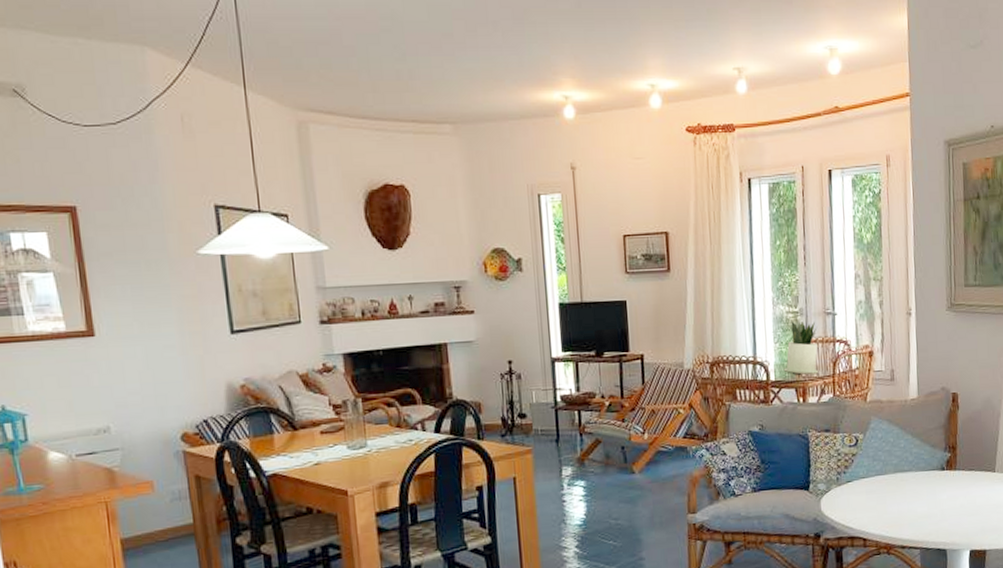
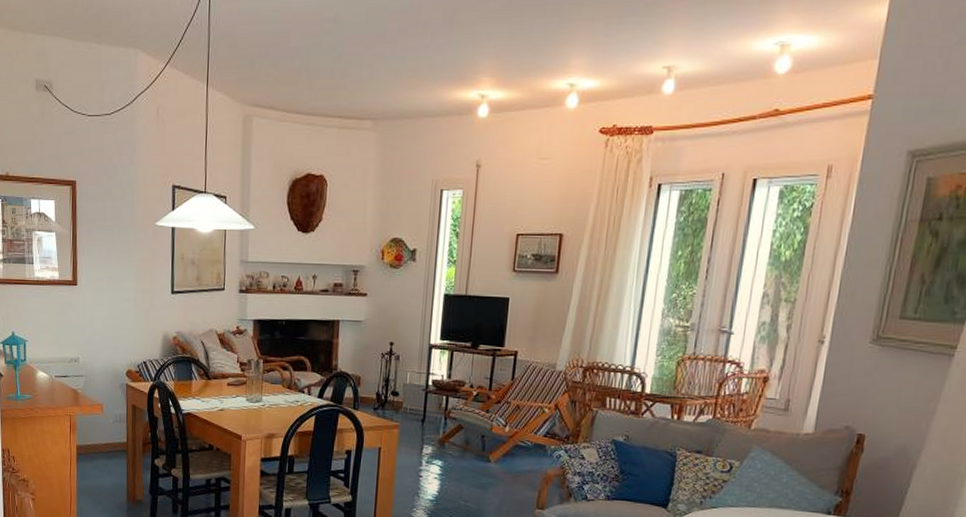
planter: present [783,321,819,376] -> none [661,335,708,394]

